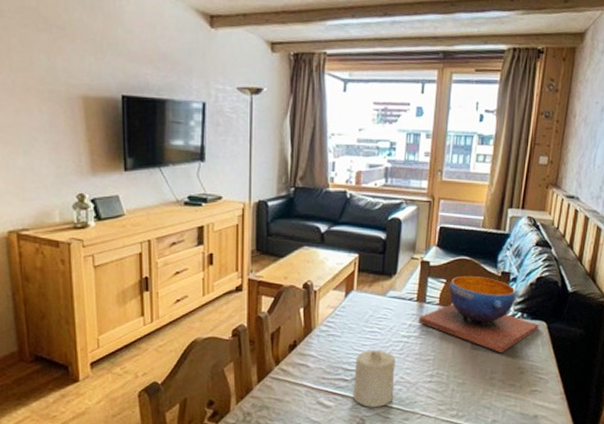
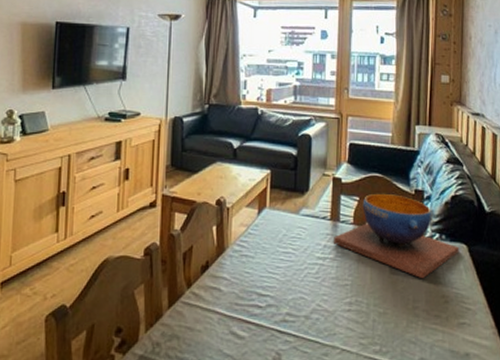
candle: present [353,350,396,407] -> none [268,273,311,339]

